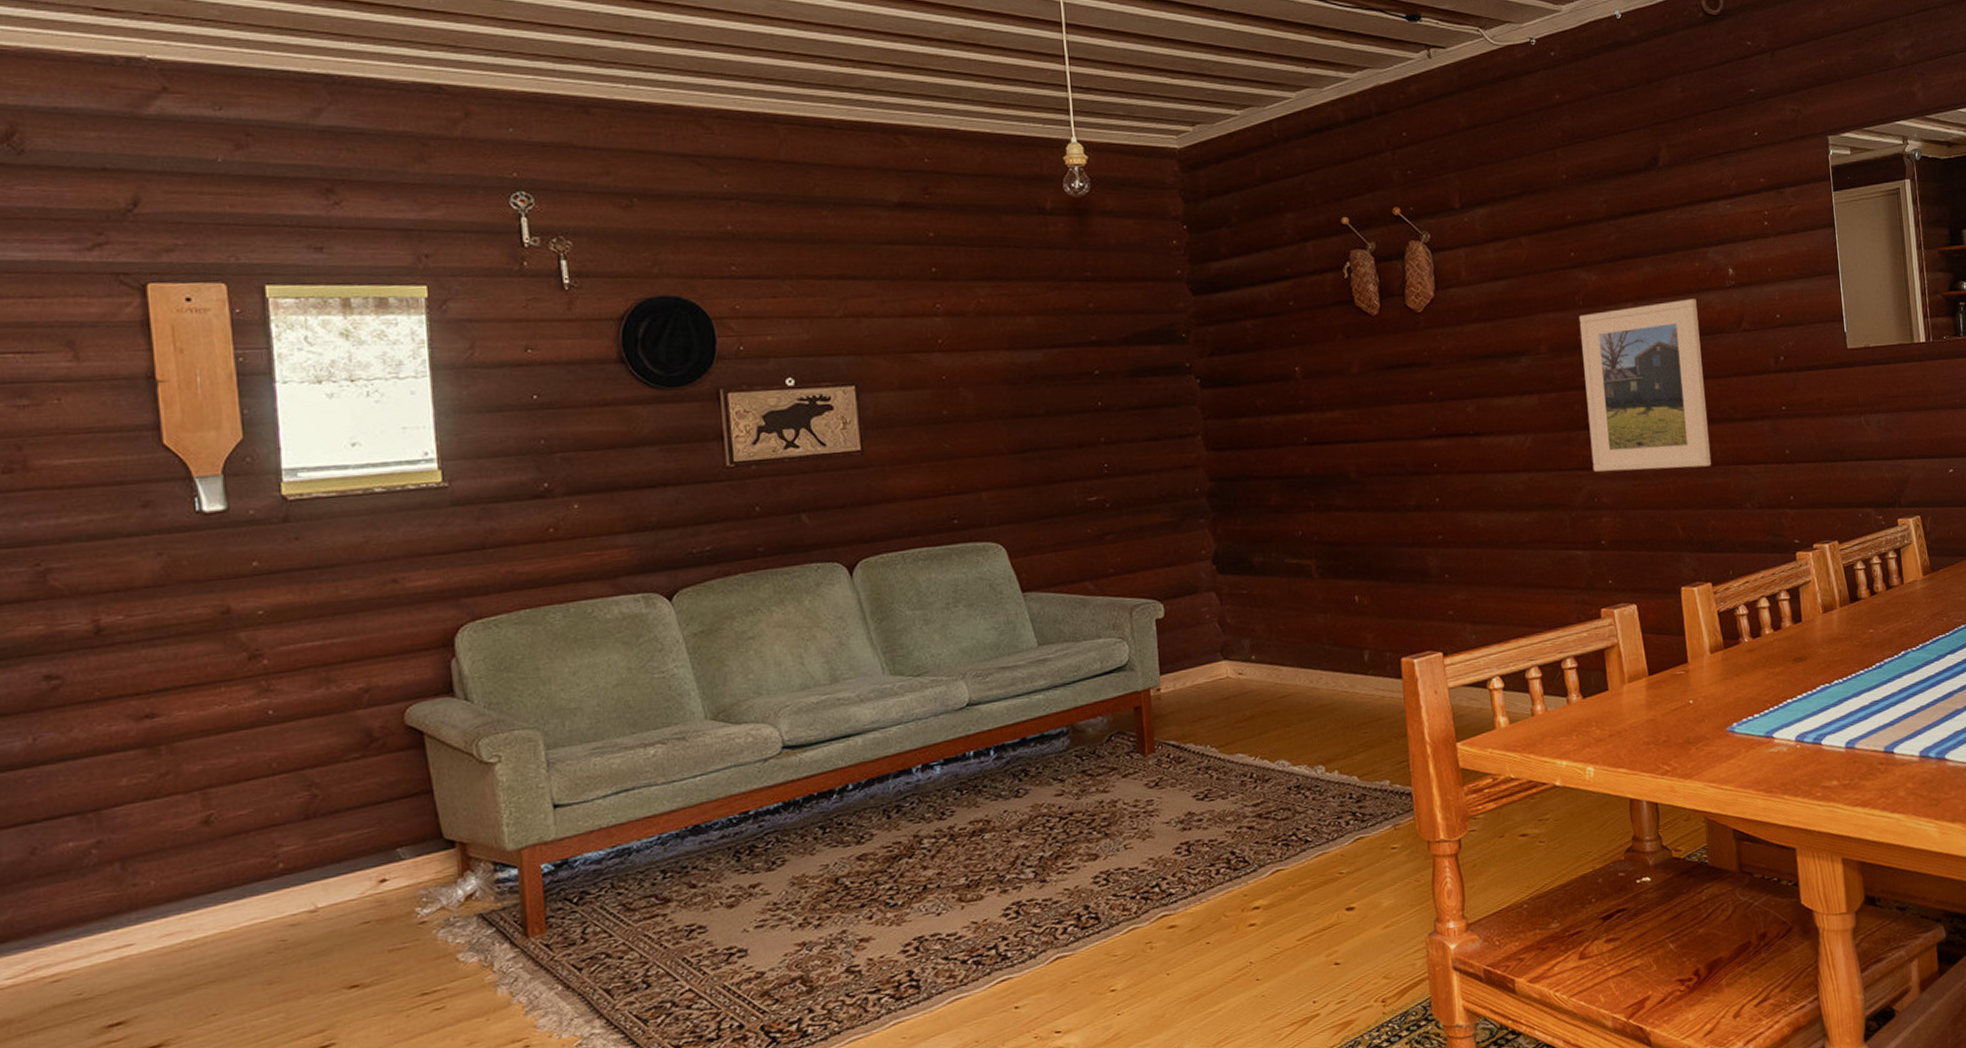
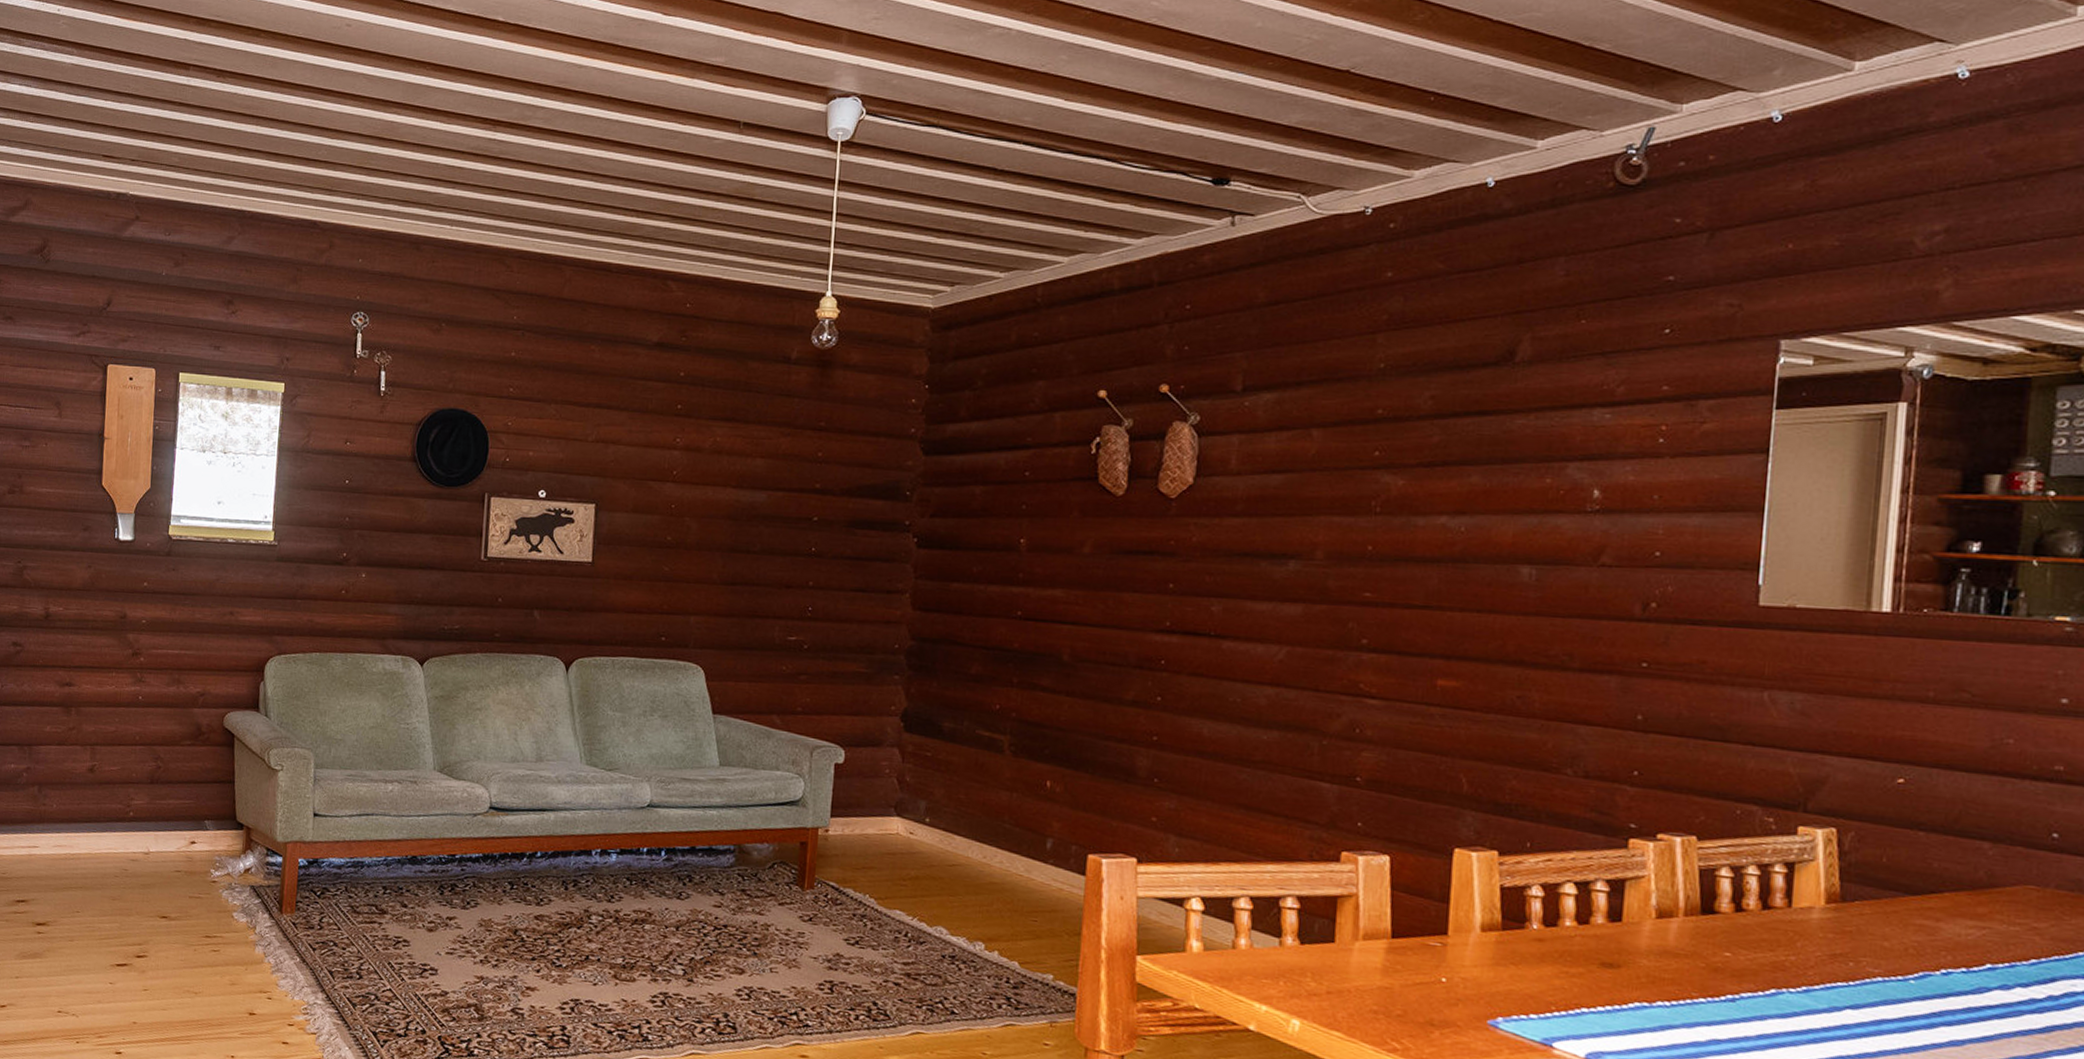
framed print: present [1578,299,1712,472] -> none [1359,519,1539,717]

